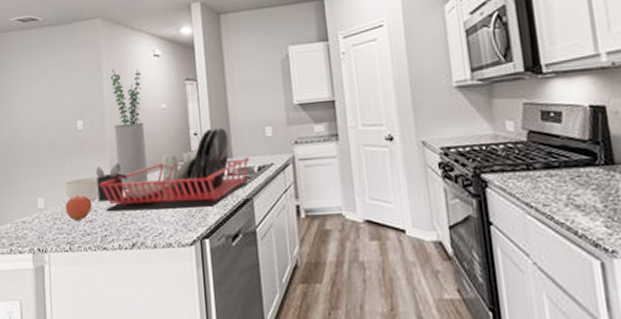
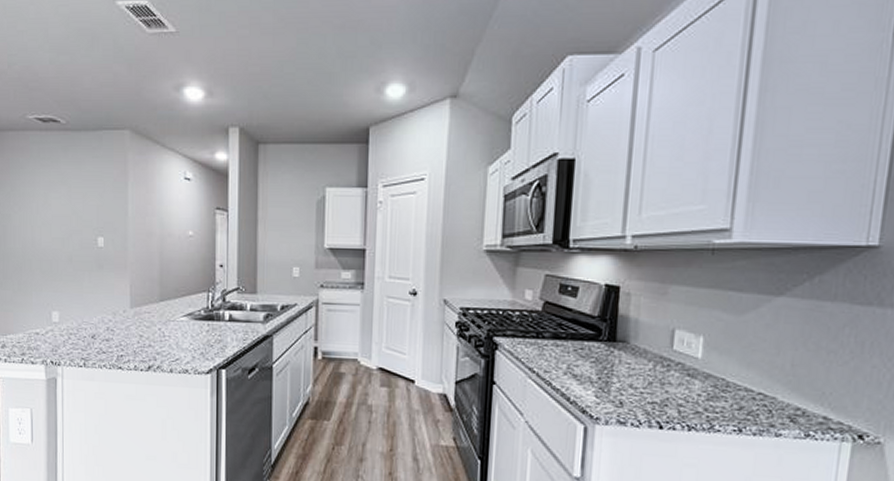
bowl: present [64,177,99,201] -> none [81,296,117,320]
fruit: present [65,195,92,221] -> none [81,313,109,338]
dish rack: present [95,128,250,212] -> none [114,263,274,340]
vase: present [110,69,148,190] -> none [136,188,169,313]

